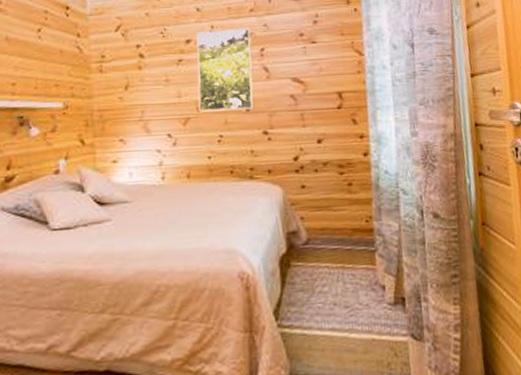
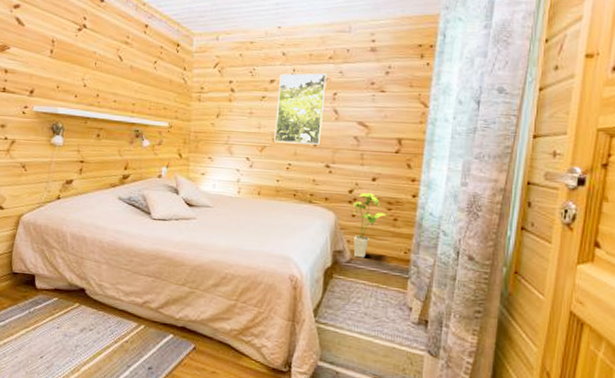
house plant: none [300,157,342,236] -> present [352,192,388,258]

